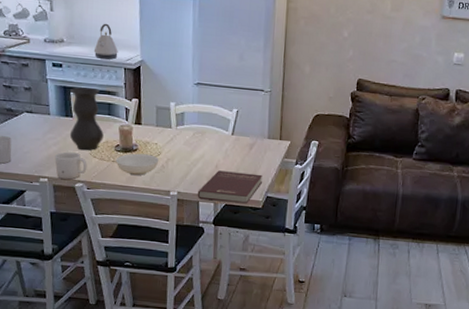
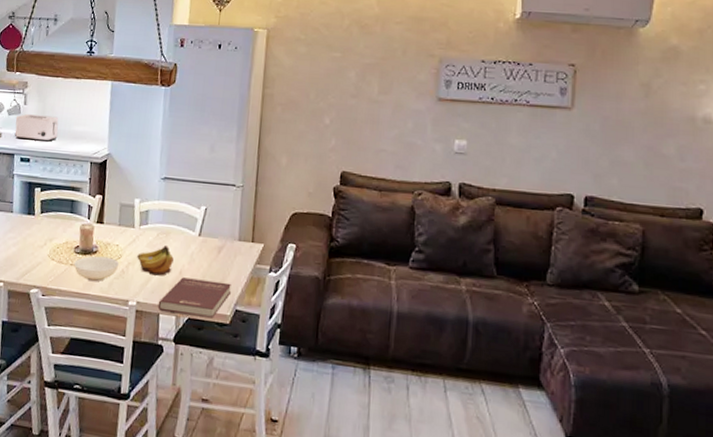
toaster: none [43,20,89,49] -> present [15,114,59,143]
mug: present [55,151,87,180] -> none [12,253,45,285]
vase: present [69,87,104,151] -> none [29,182,64,252]
kettle: present [93,23,118,60] -> none [61,115,86,153]
fruit: none [175,143,210,170] -> present [137,245,174,276]

